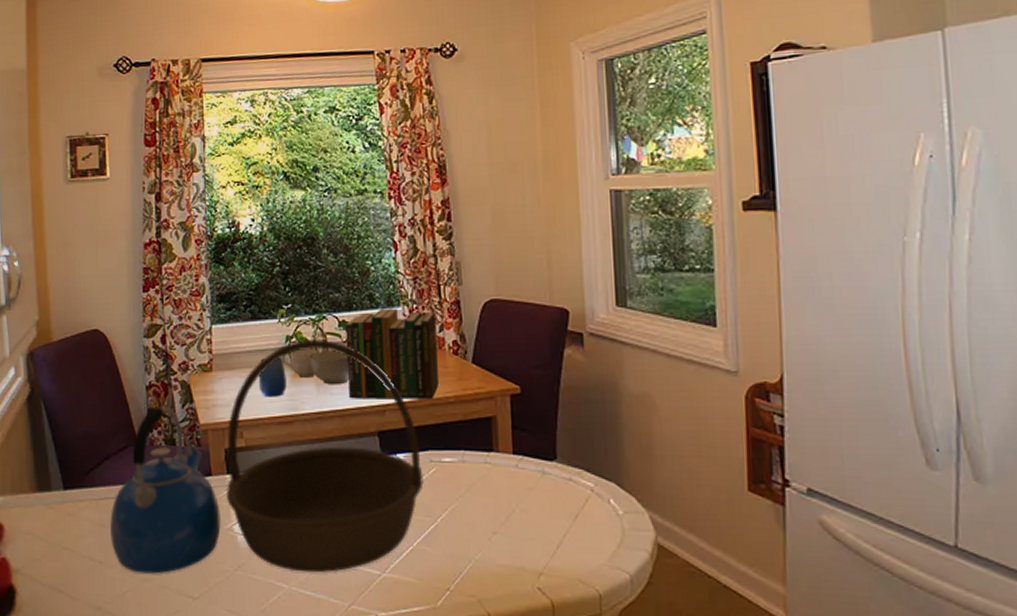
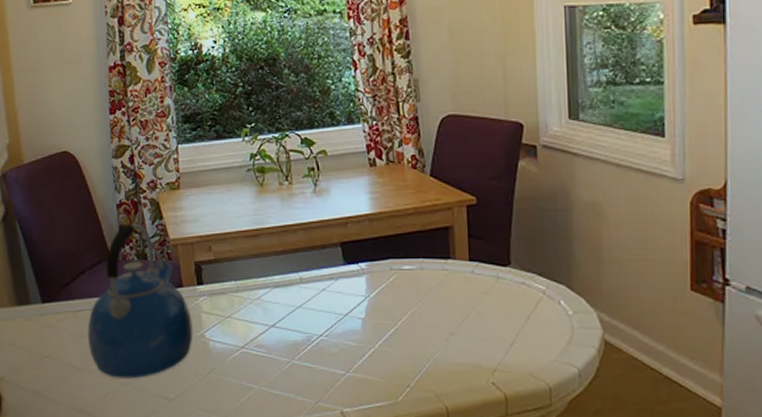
basket: present [226,338,424,573] -> none [196,155,385,374]
cup: present [258,358,287,397] -> none [224,175,252,212]
teapot: present [281,347,330,378] -> none [246,164,293,193]
bowl: present [308,350,349,384] -> none [272,167,312,199]
books: present [345,307,440,400] -> none [307,124,399,213]

